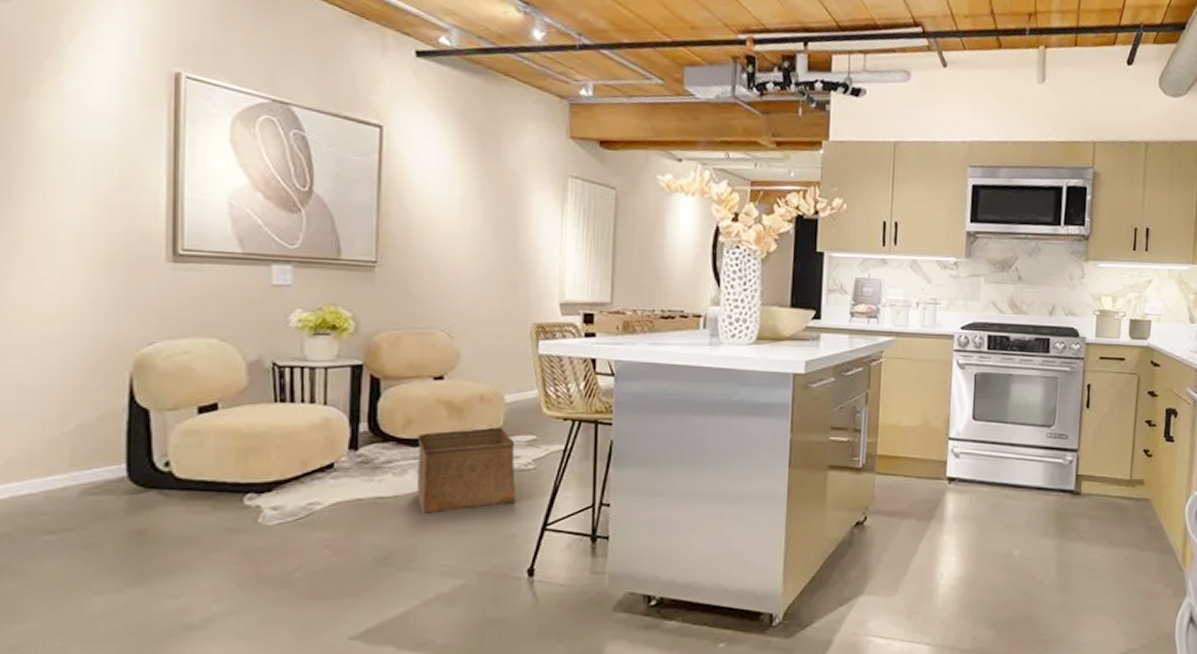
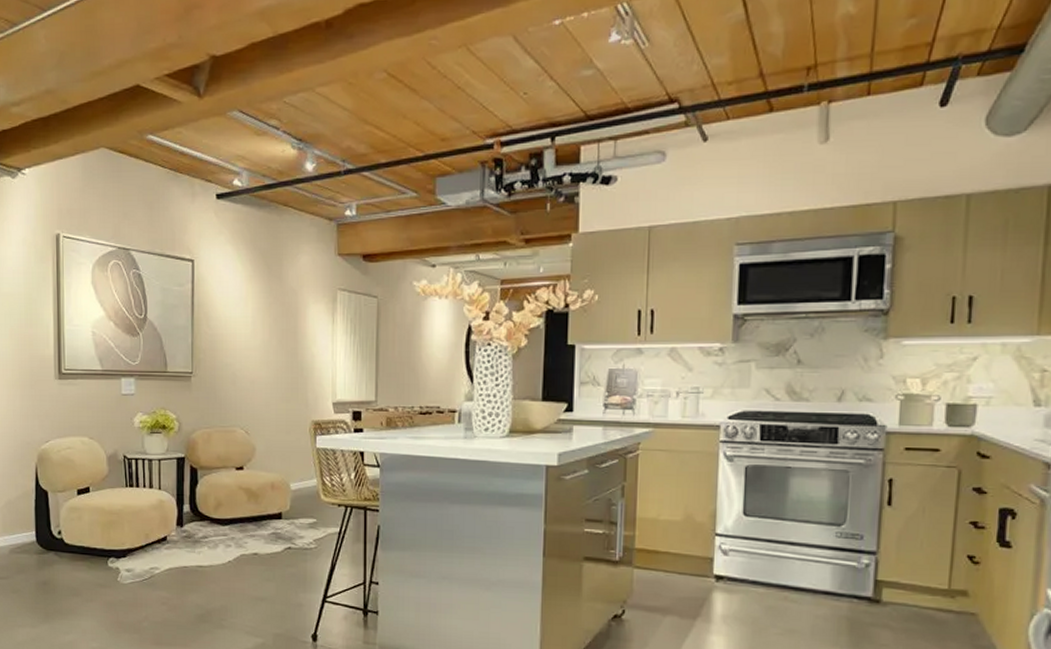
storage bin: present [417,427,516,513] -> none [225,511,301,582]

